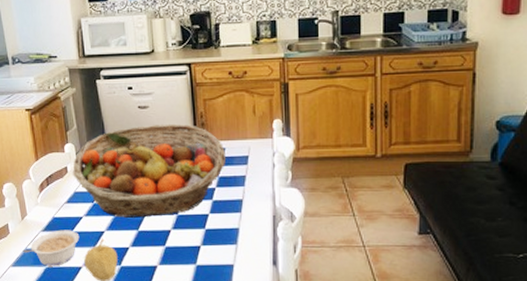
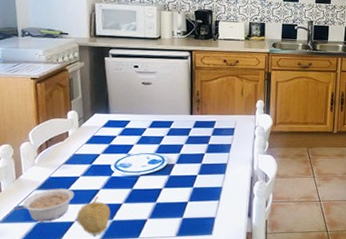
fruit basket: present [73,123,227,218] -> none [73,98,217,178]

